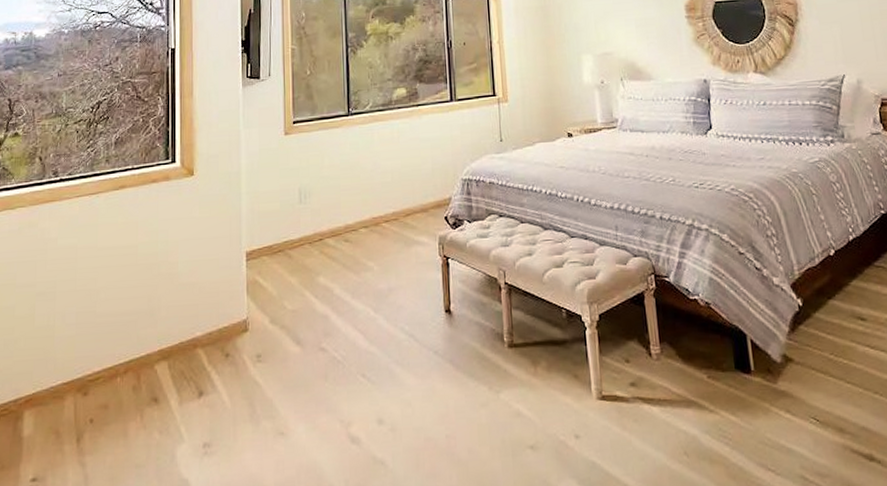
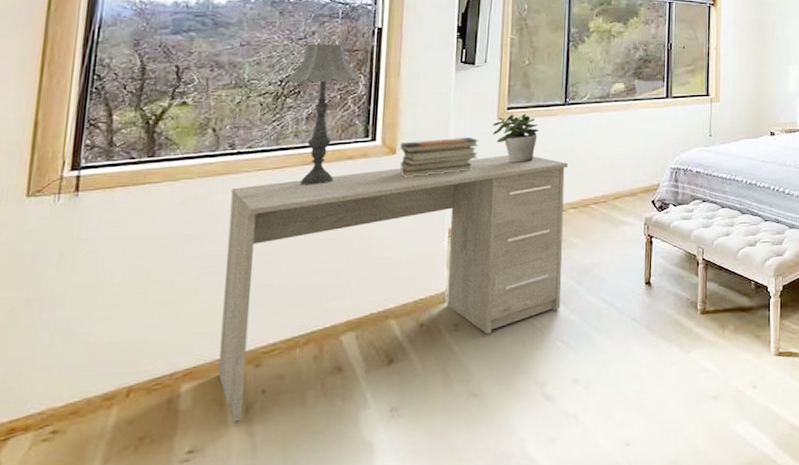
desk: none [53,172,360,453] -> present [217,155,568,424]
table lamp: none [96,67,158,210] -> present [285,43,360,185]
book stack: none [198,155,269,200] -> present [400,138,479,178]
potted plant: none [280,127,325,180] -> present [492,113,539,163]

